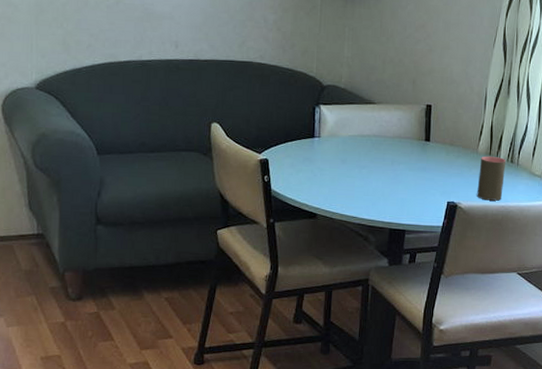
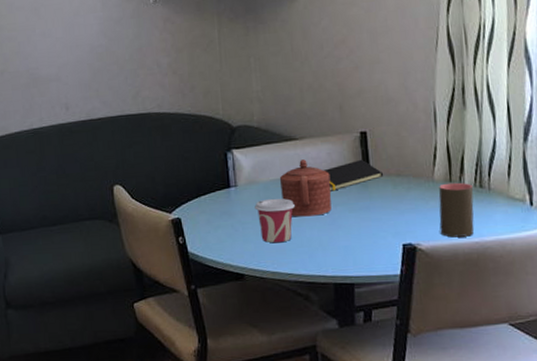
cup: none [333,151,366,190] -> present [255,198,295,243]
teapot: none [356,121,398,171] -> present [279,159,332,217]
notepad: none [393,127,440,151] -> present [323,159,384,191]

